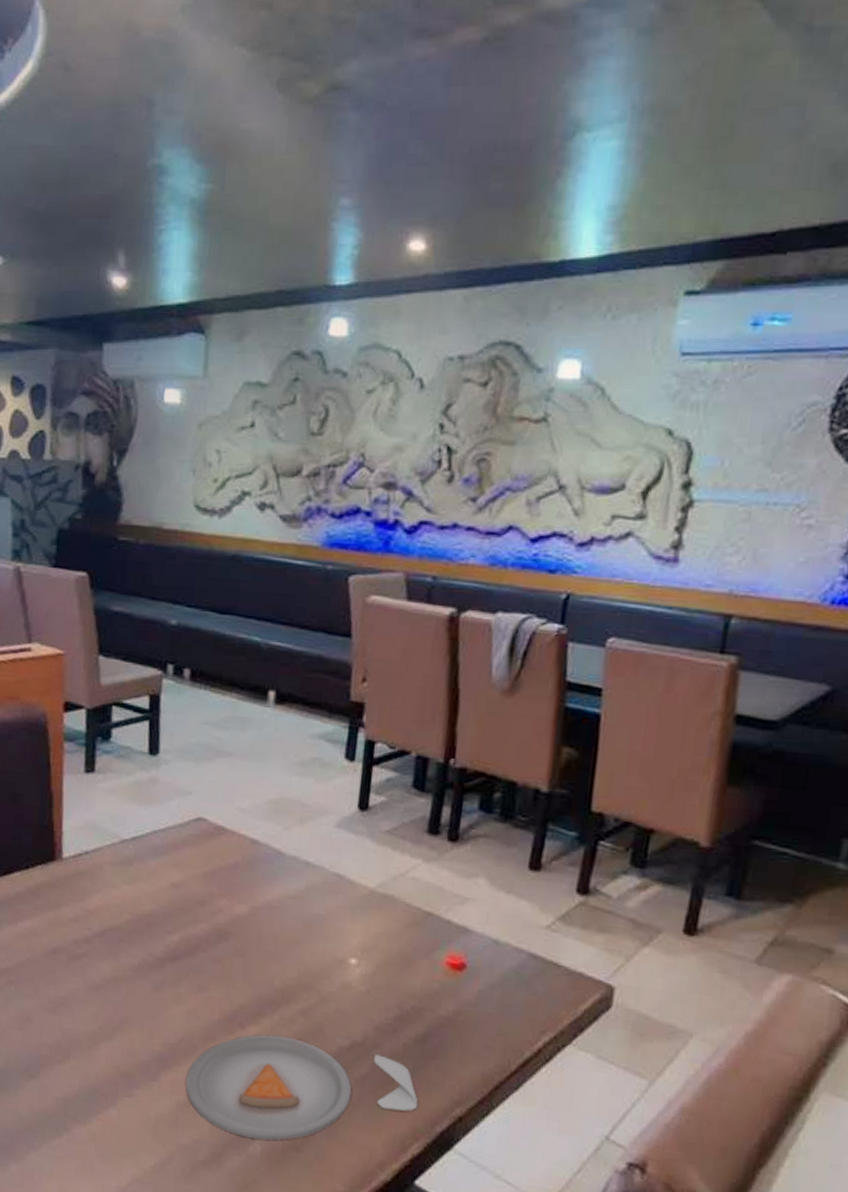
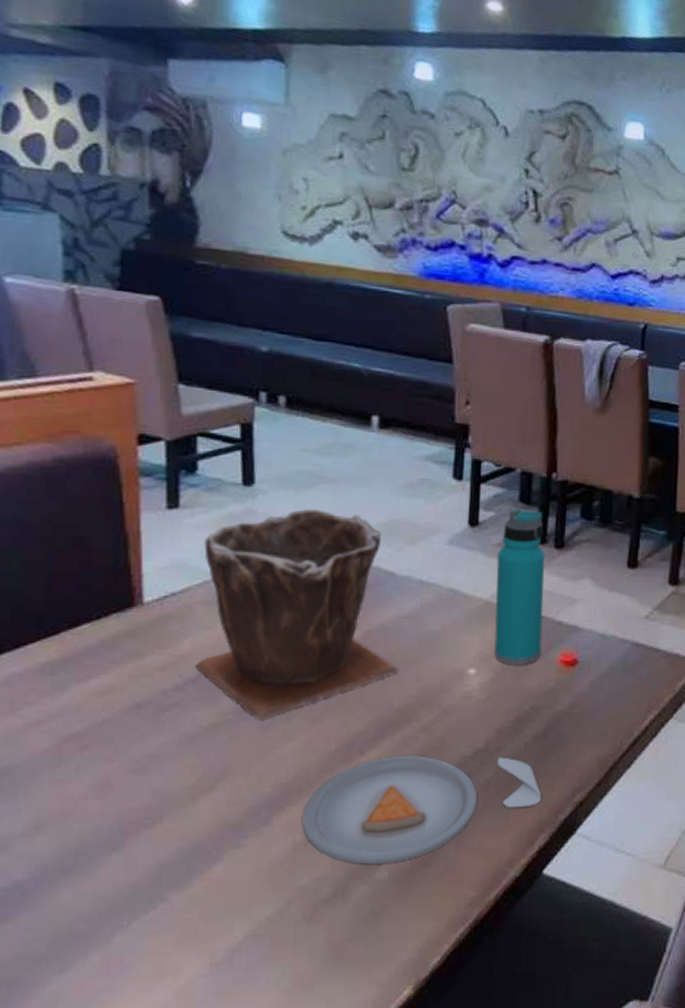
plant pot: none [102,781,282,980] -> present [195,509,399,719]
water bottle: none [377,794,438,962] -> present [494,508,546,665]

